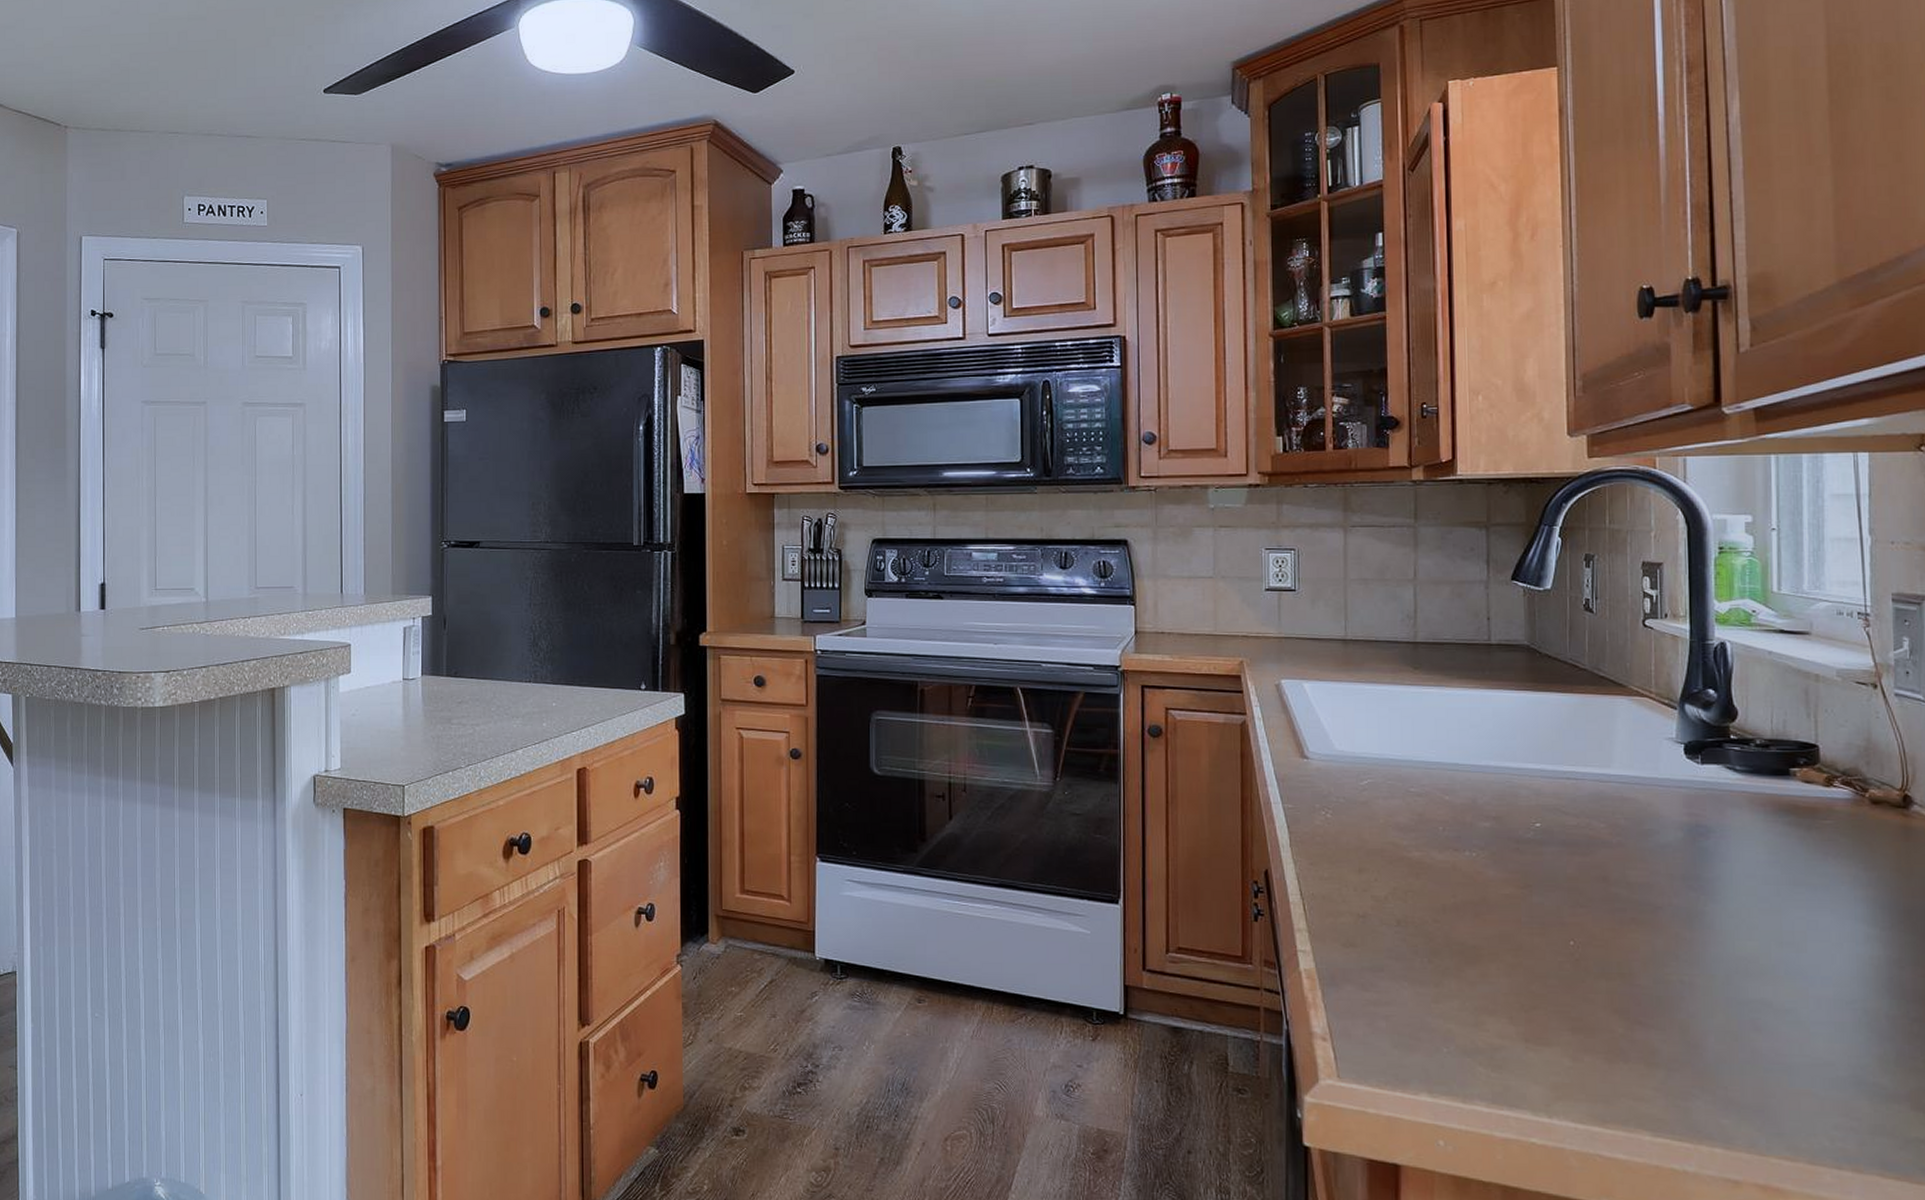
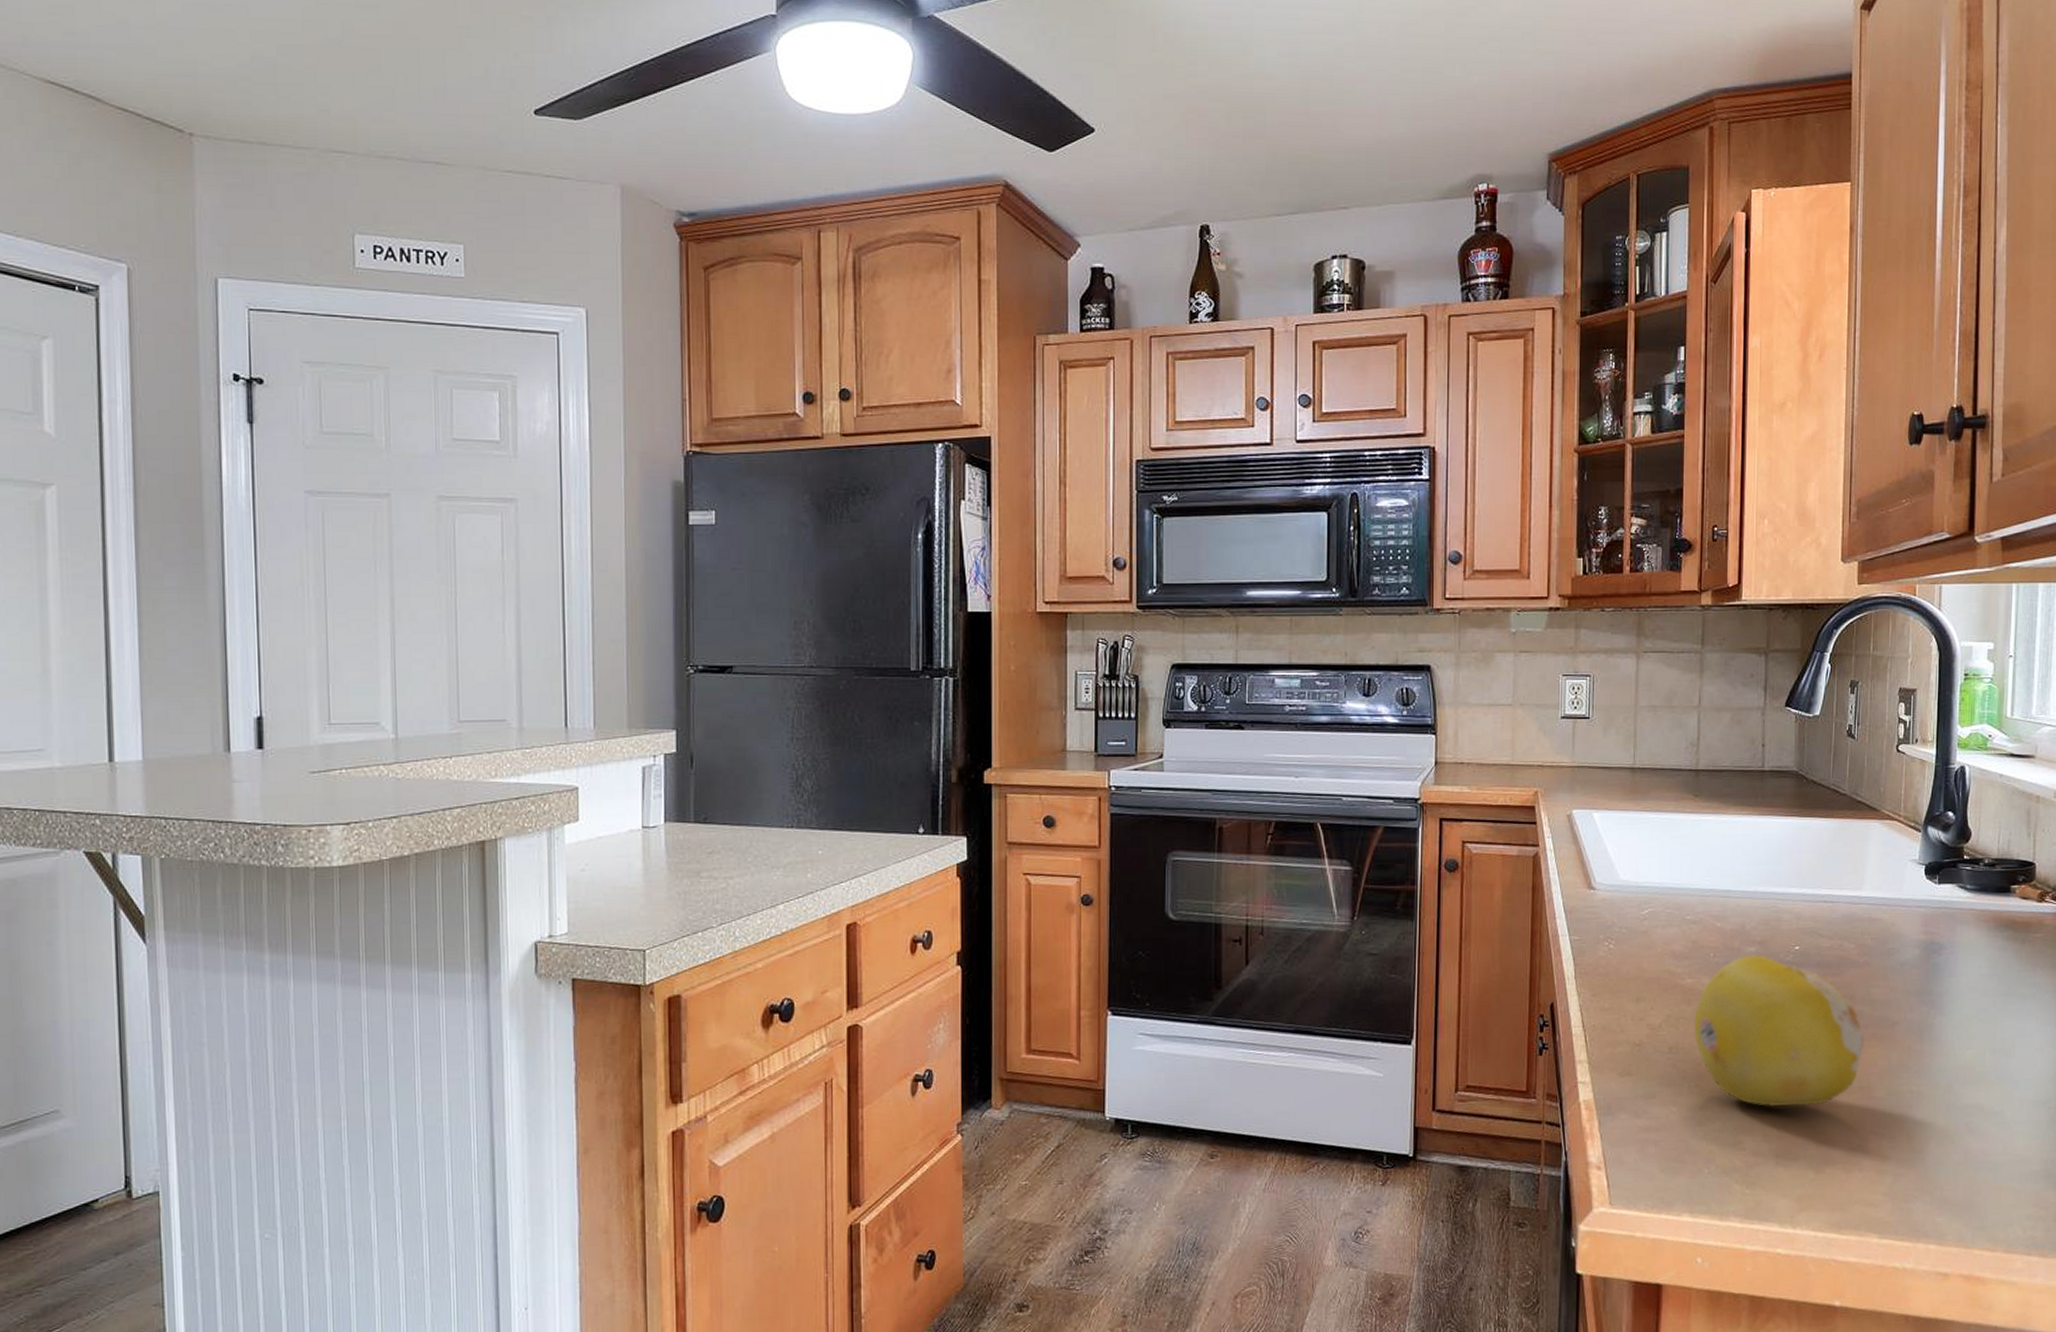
fruit: none [1424,830,1623,990] -> present [1694,955,1865,1107]

